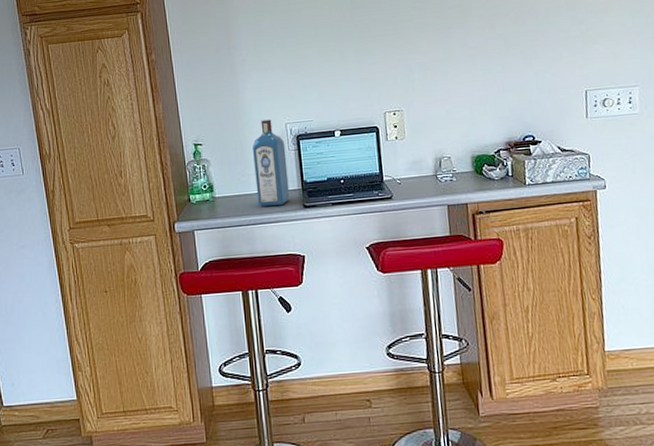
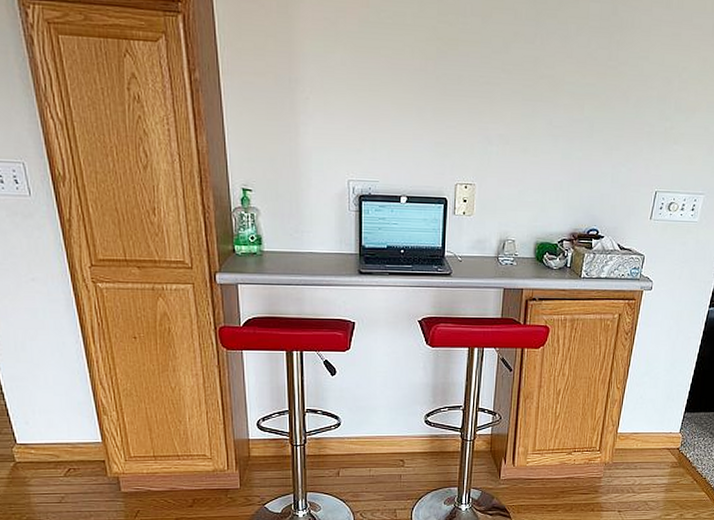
liquor: present [252,119,290,207] -> none [309,172,346,269]

